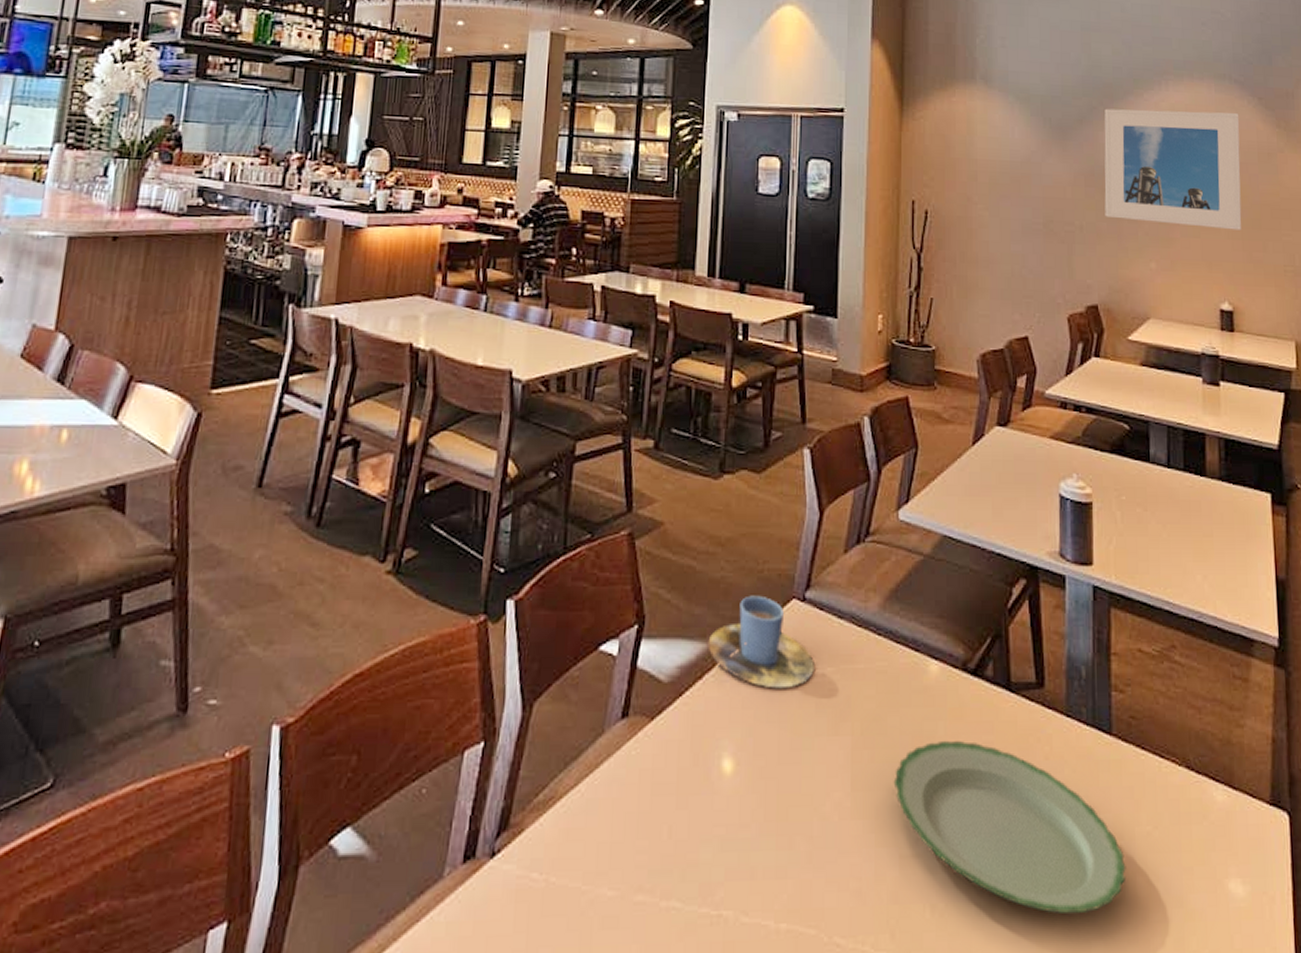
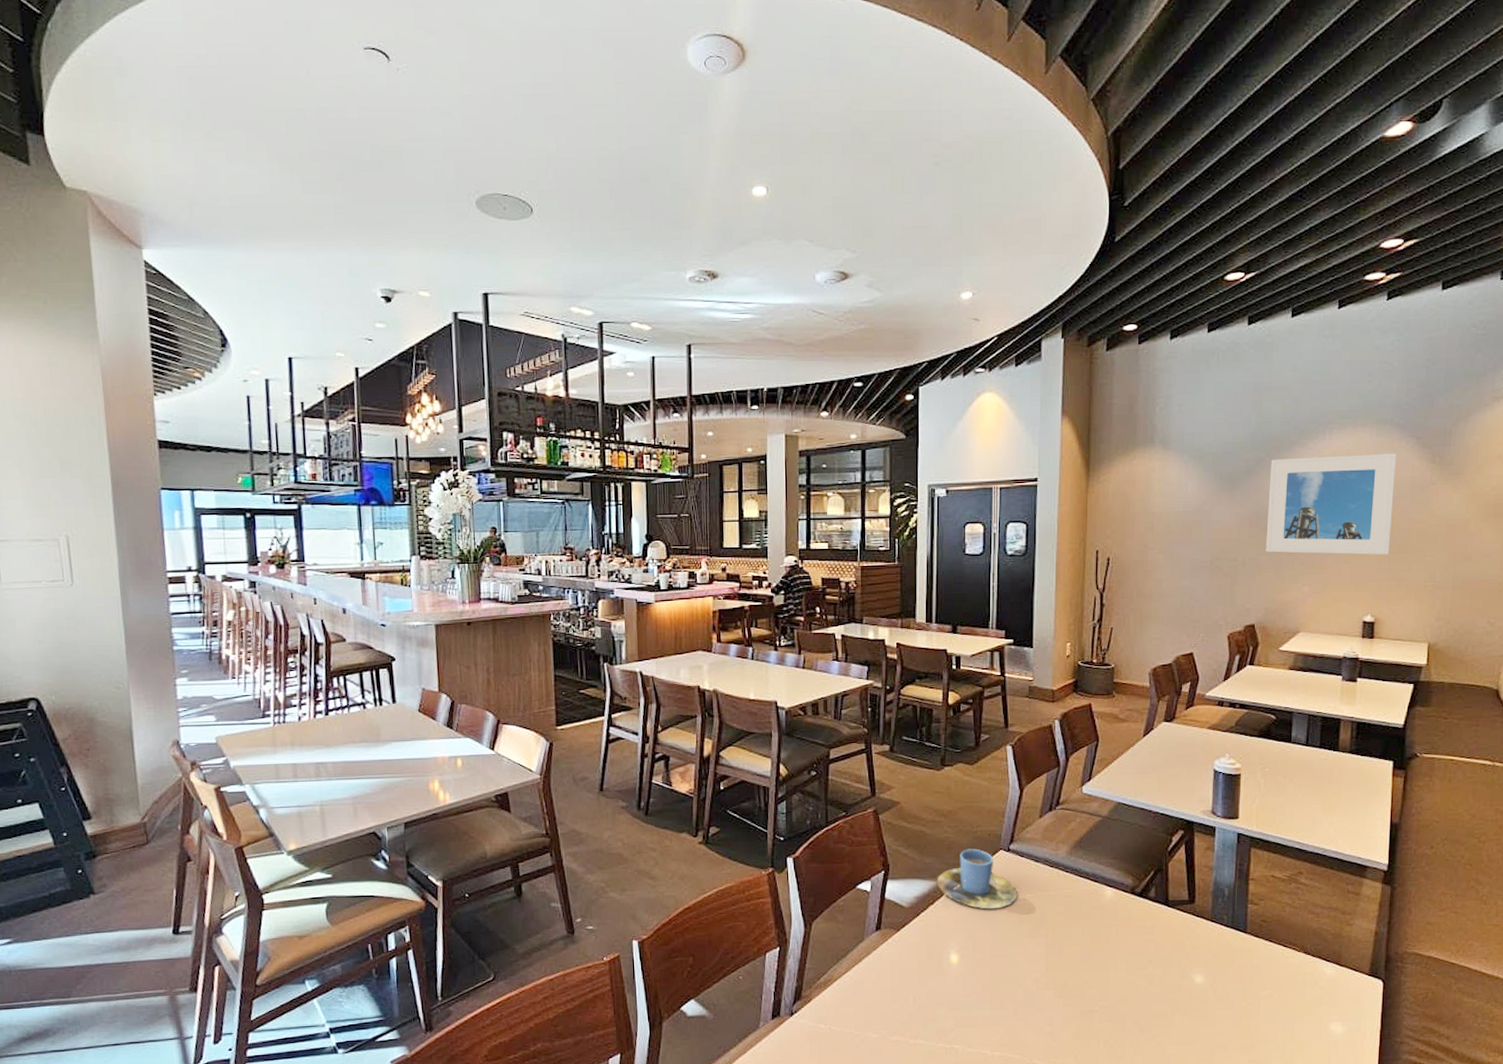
plate: present [893,740,1126,915] -> none [1077,939,1252,1045]

